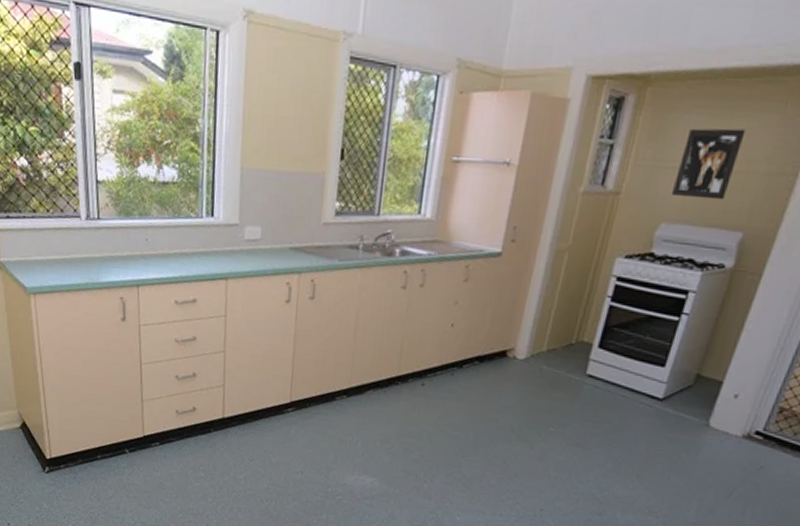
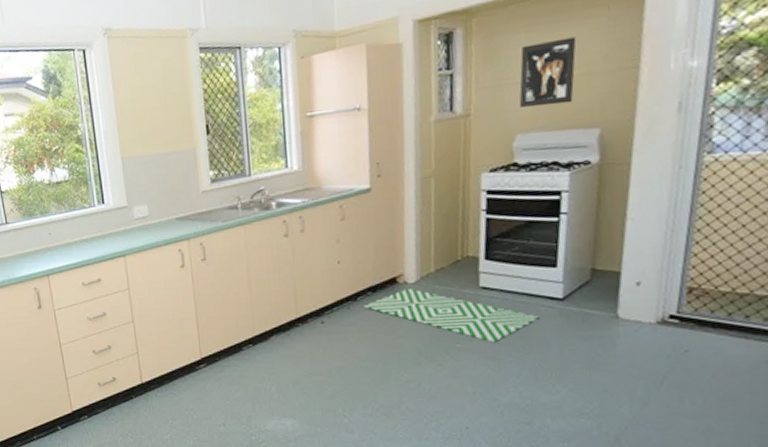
rug: none [467,363,636,432] -> present [363,288,540,343]

